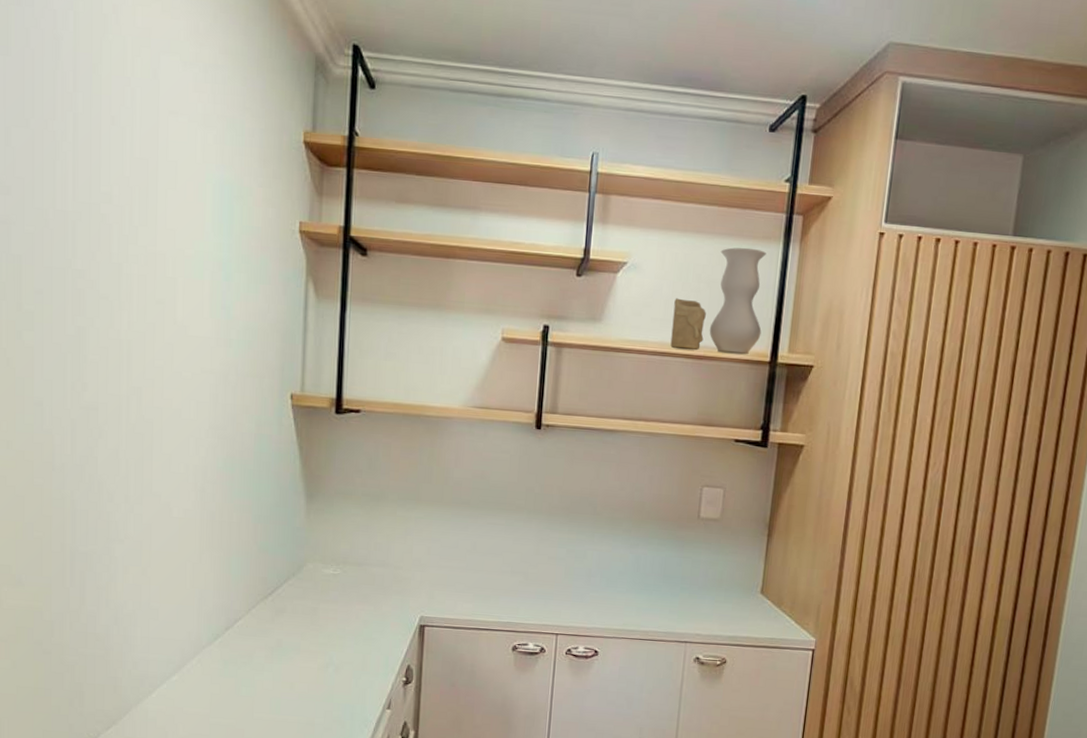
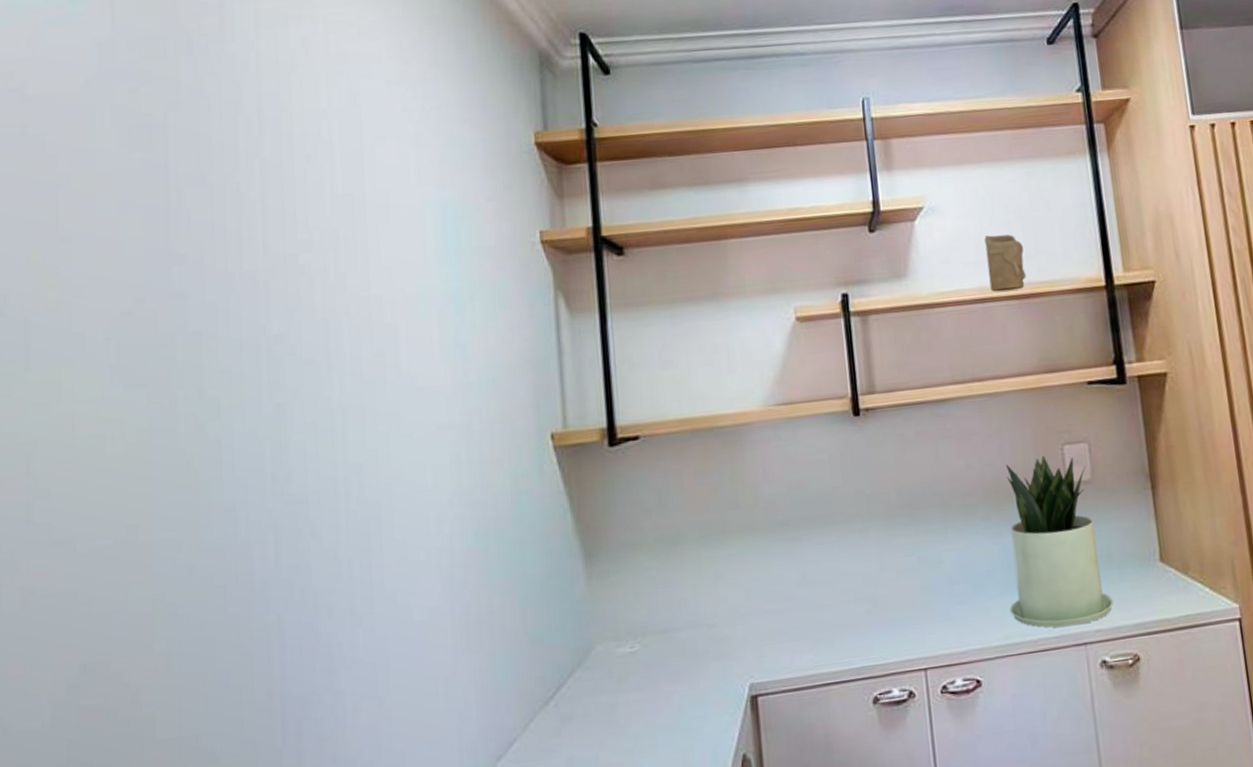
planter: none [631,491,718,628] -> present [1005,455,1114,628]
vase: present [709,247,766,355] -> none [1024,167,1089,287]

